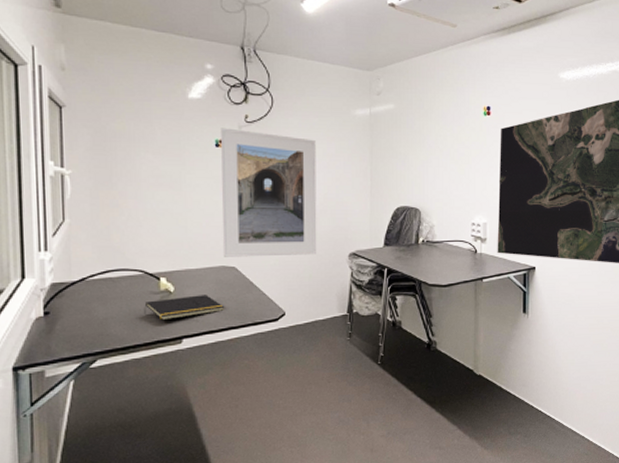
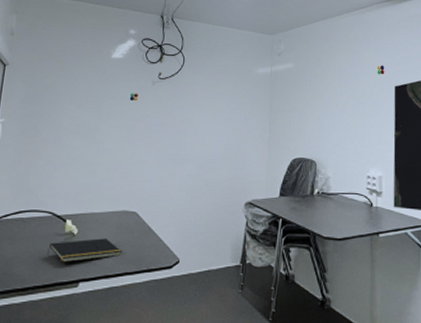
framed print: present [221,127,317,257] -> none [127,83,220,203]

